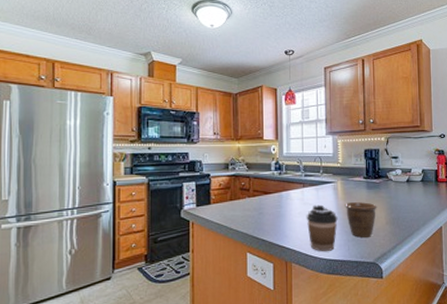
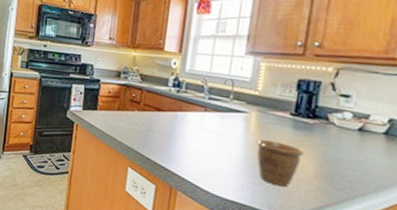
coffee cup: present [306,204,338,251] -> none [202,133,245,190]

